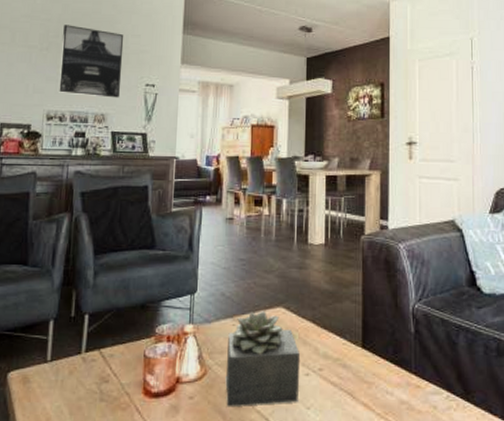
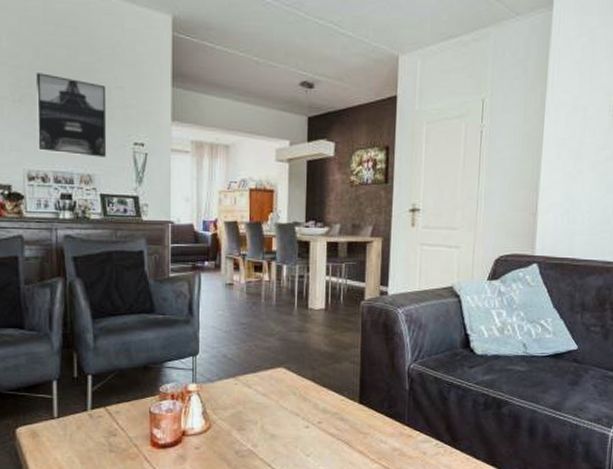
succulent plant: present [225,311,301,407] -> none [229,371,301,456]

